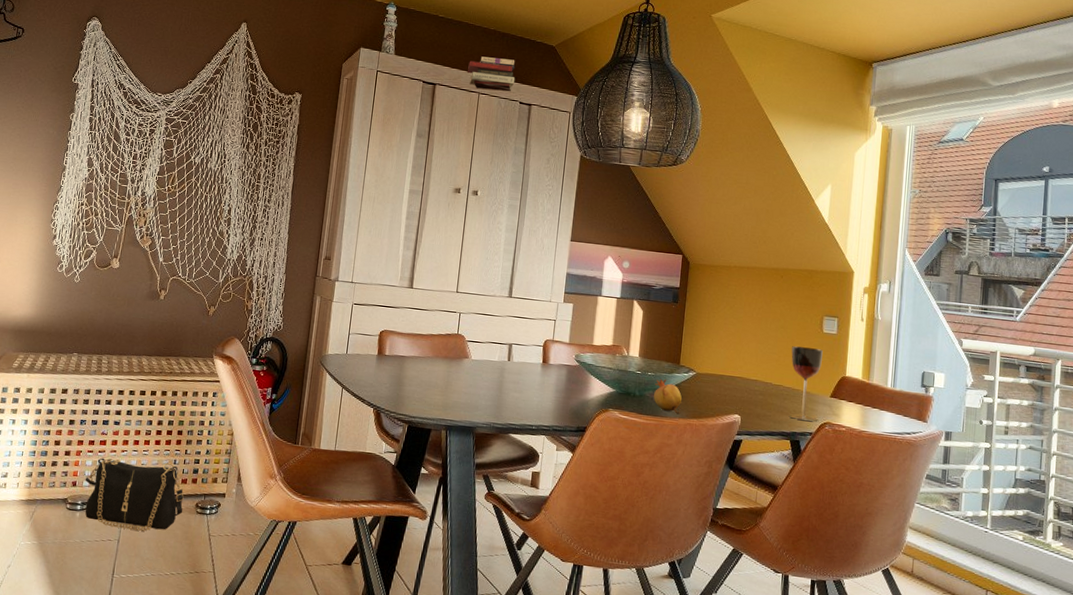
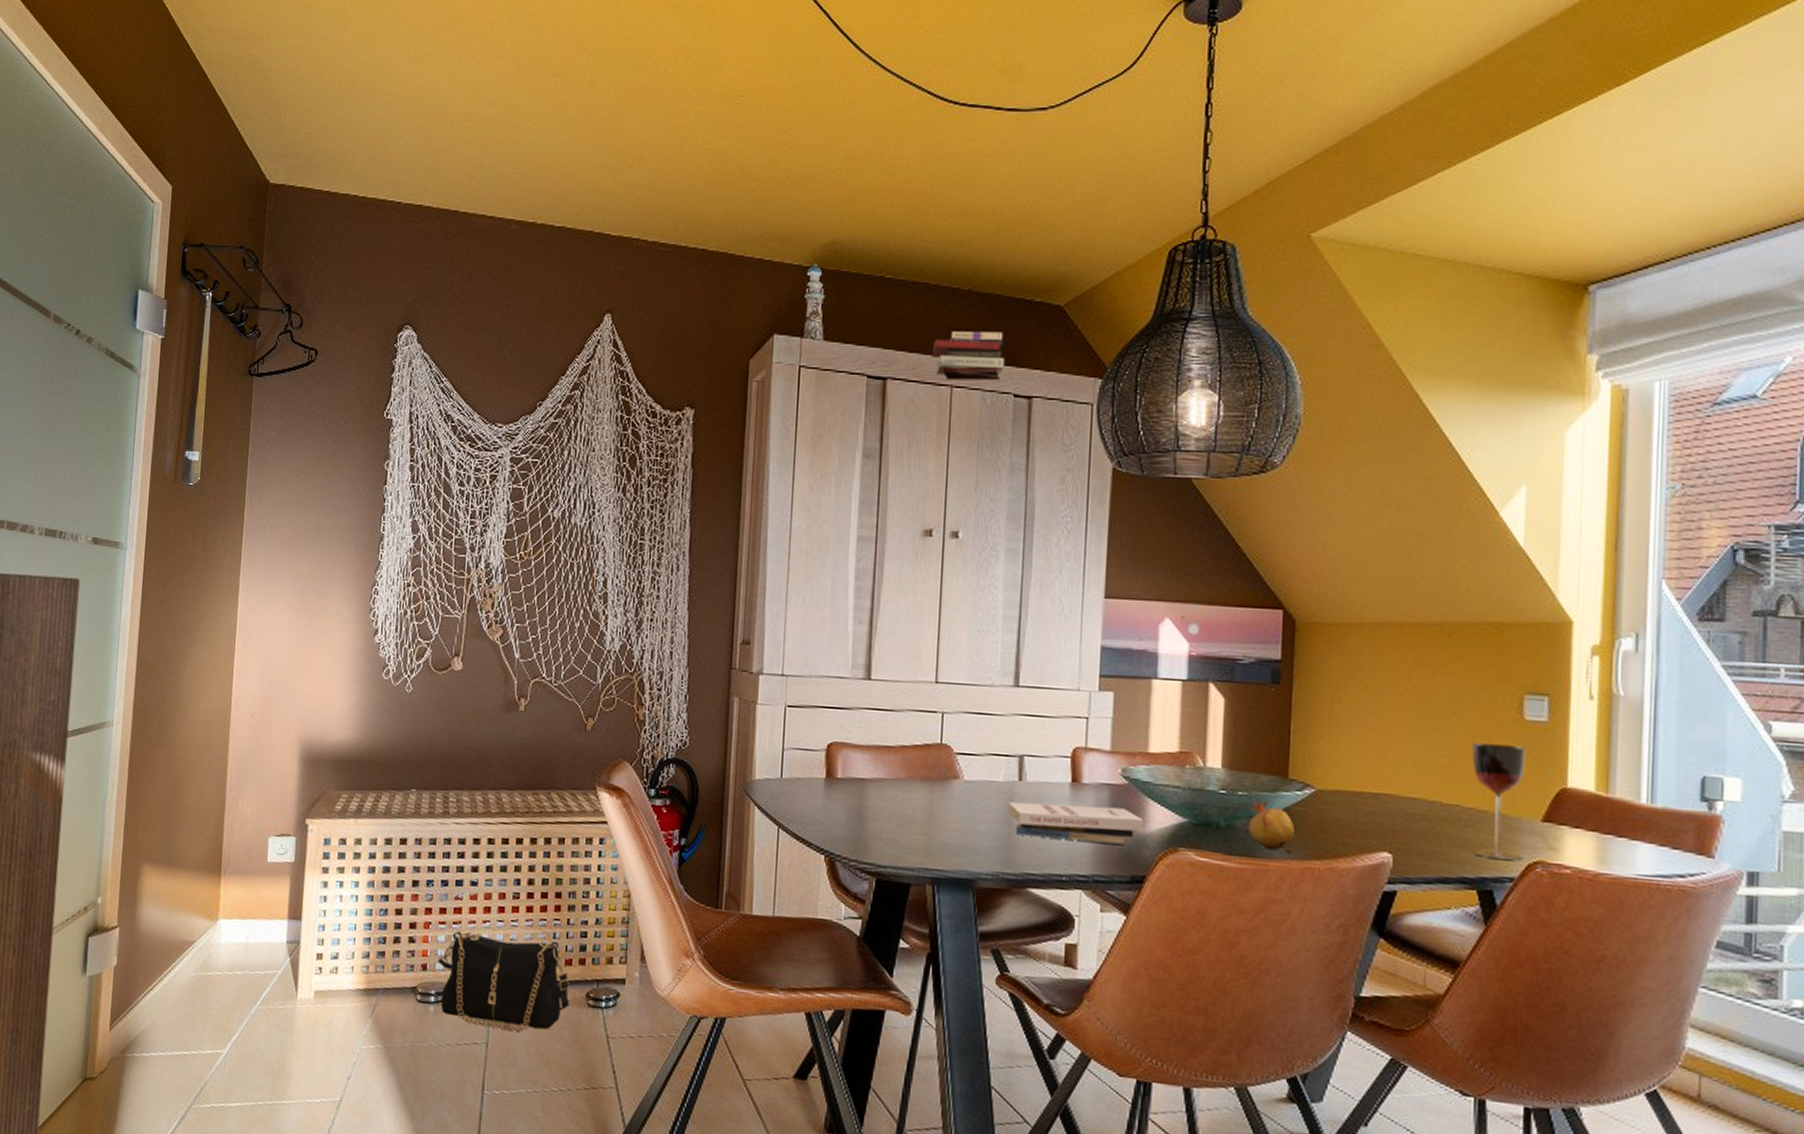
books: none [499,375,588,406] -> present [1008,802,1145,844]

